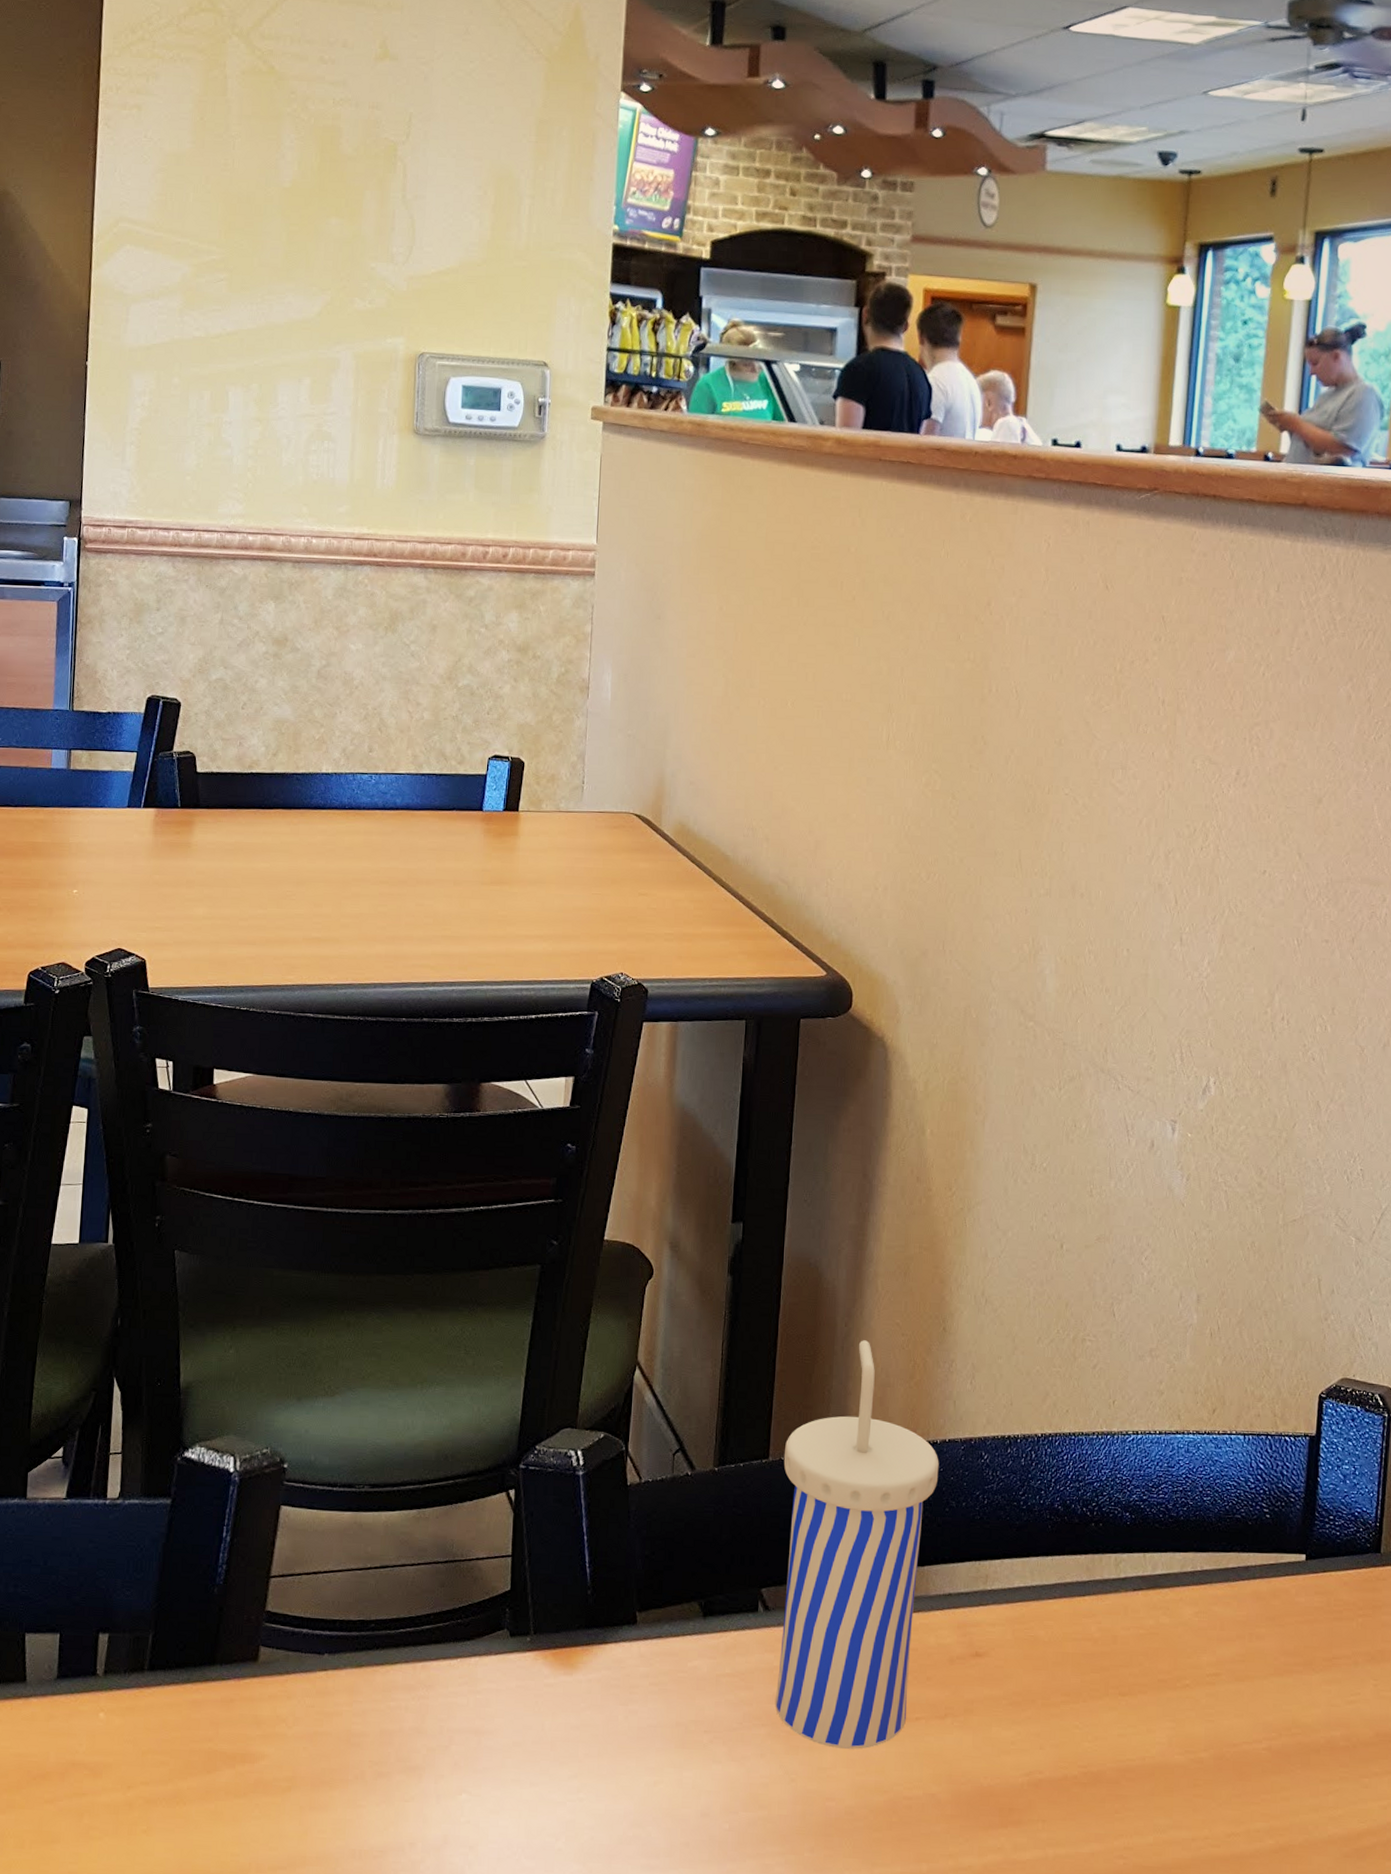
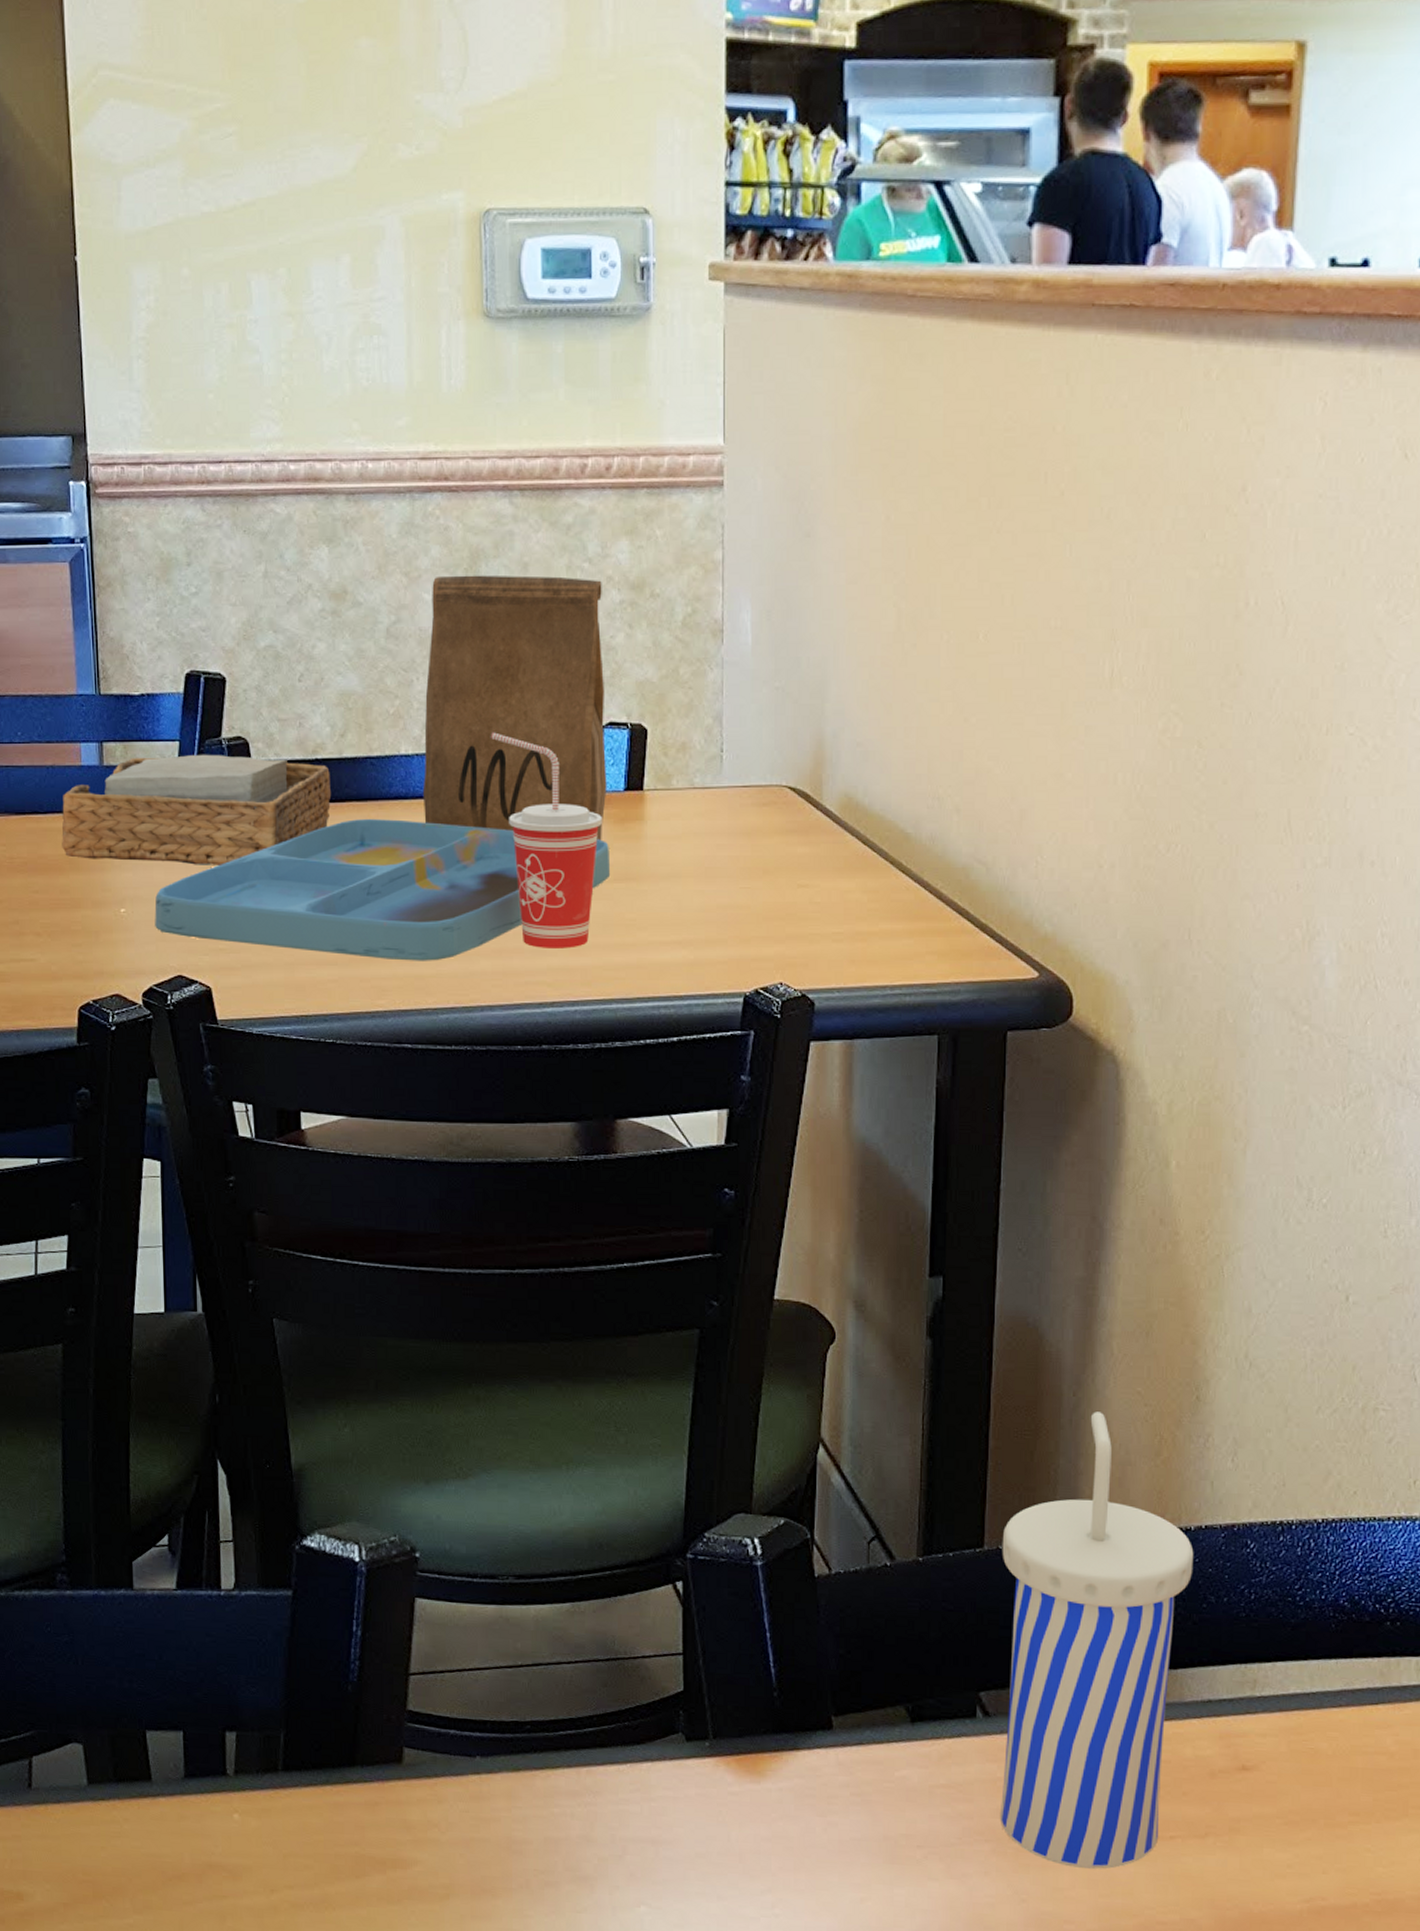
napkin holder: none [27,763,262,857] -> present [61,754,332,865]
tray: none [102,823,489,945] -> present [154,818,611,961]
paper bag: none [337,631,495,851] -> present [422,575,607,841]
beverage cup: none [396,758,485,938] -> present [490,732,603,949]

